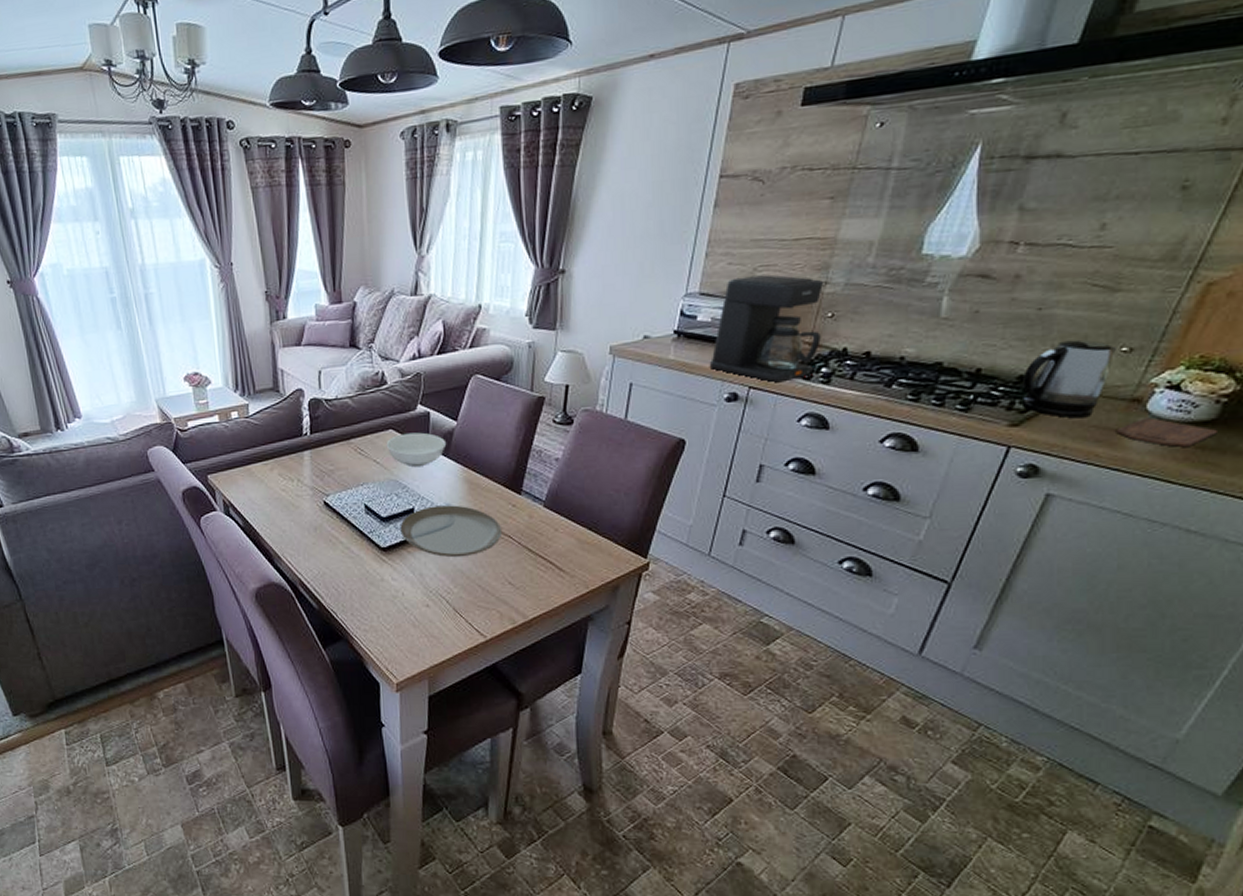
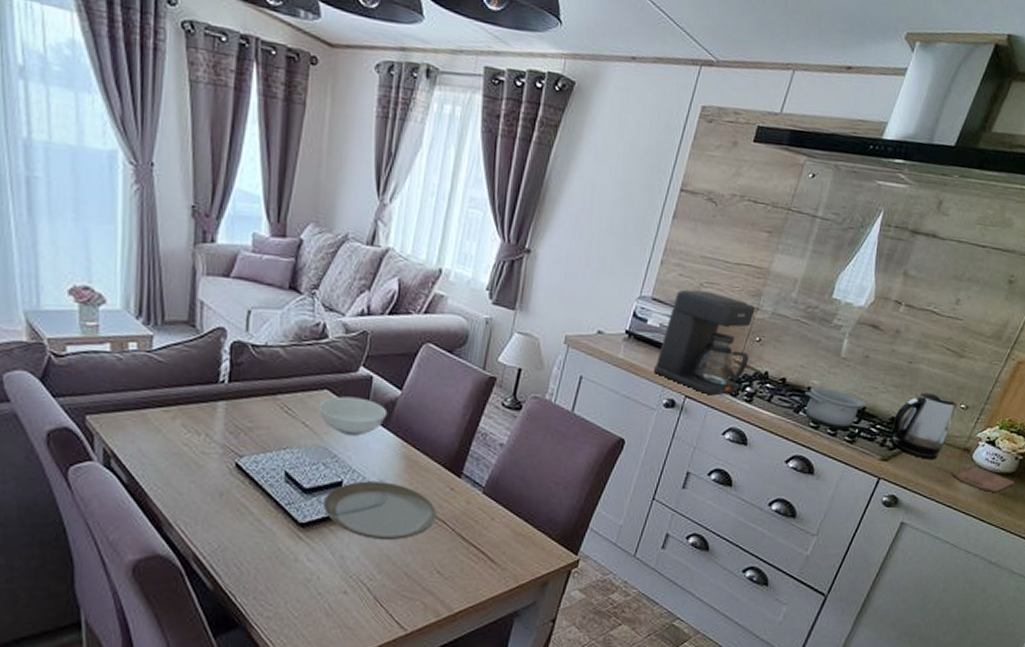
cooking pot: none [896,354,982,400] -> present [804,387,867,431]

